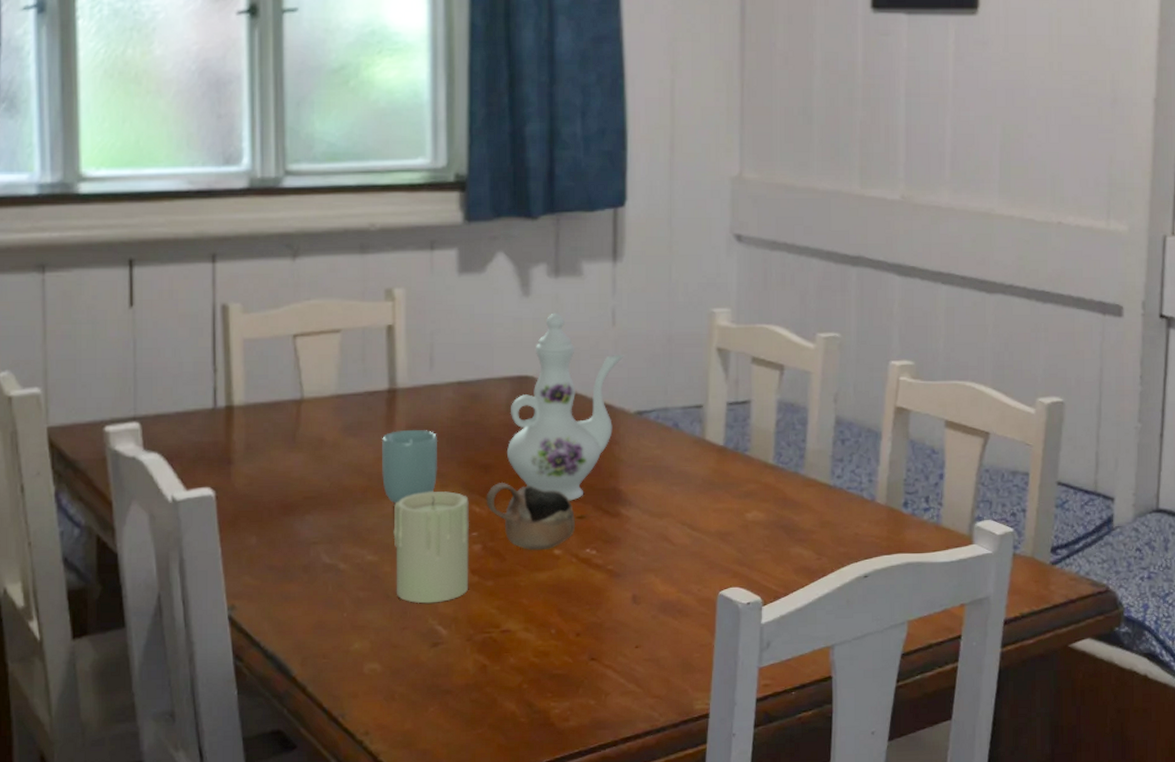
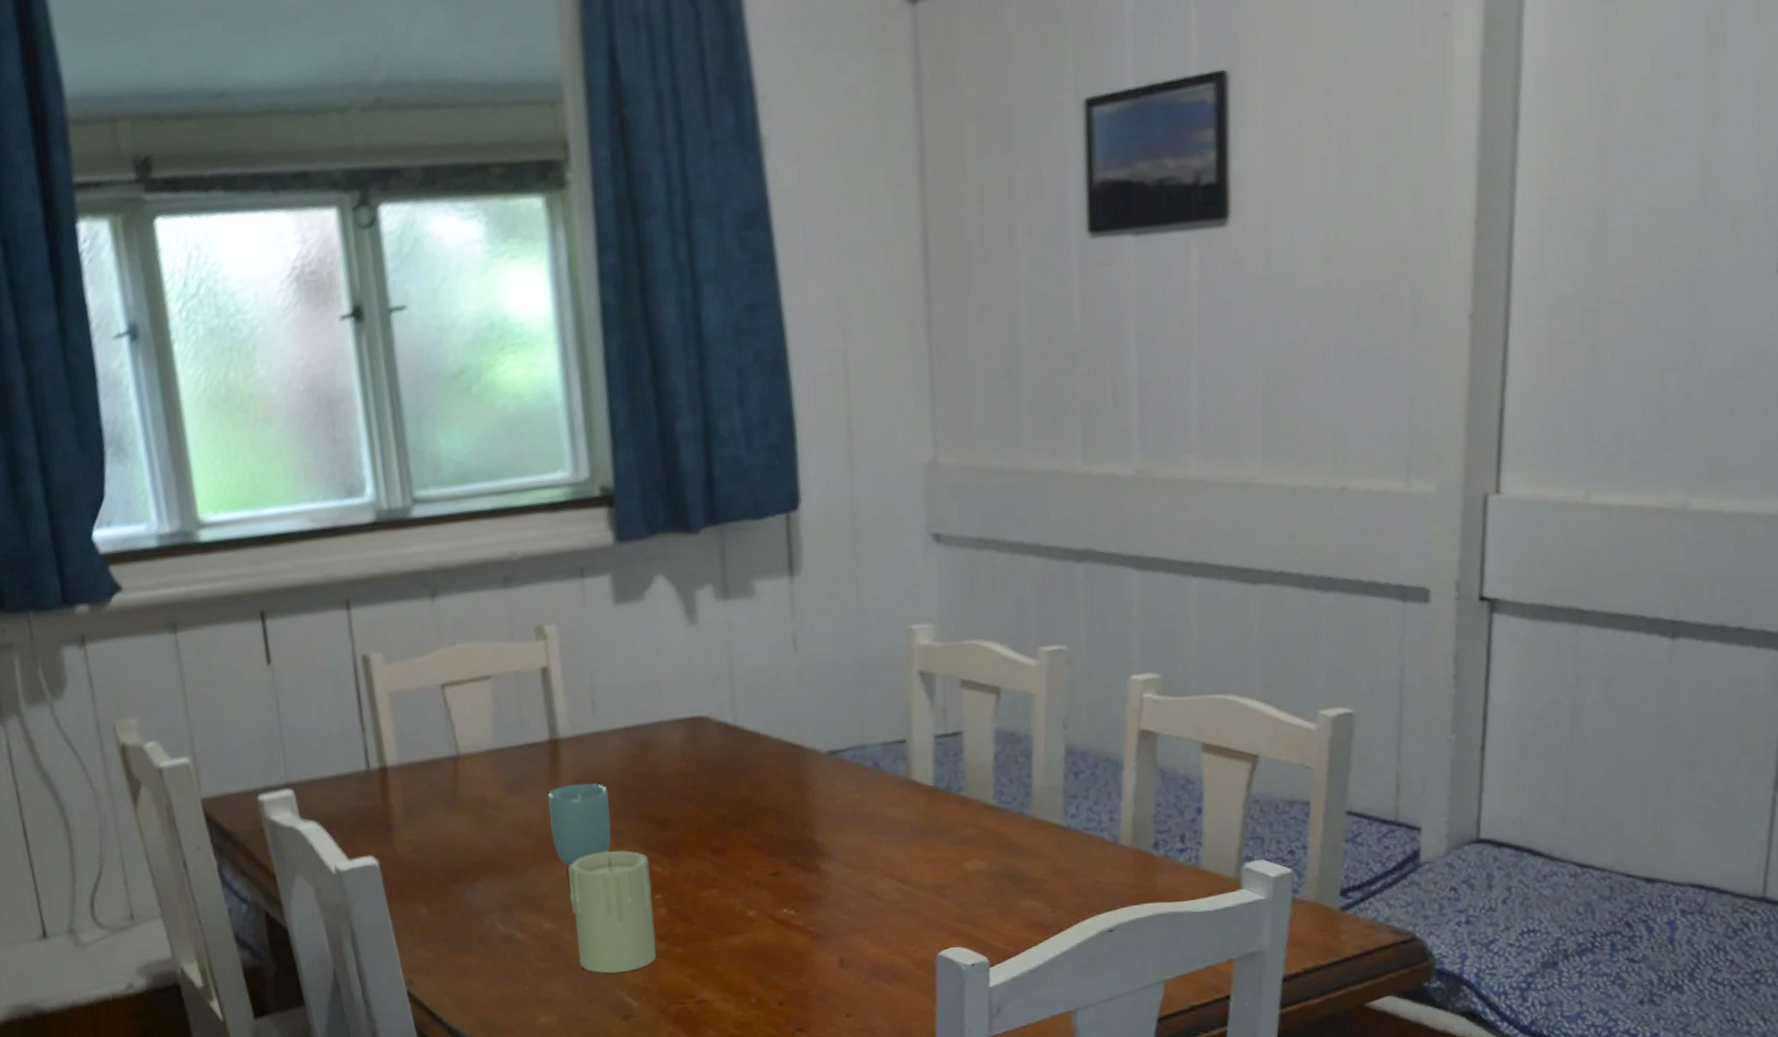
cup: present [486,482,576,551] -> none [667,837,769,913]
ewer: present [506,313,625,501] -> none [685,641,812,856]

